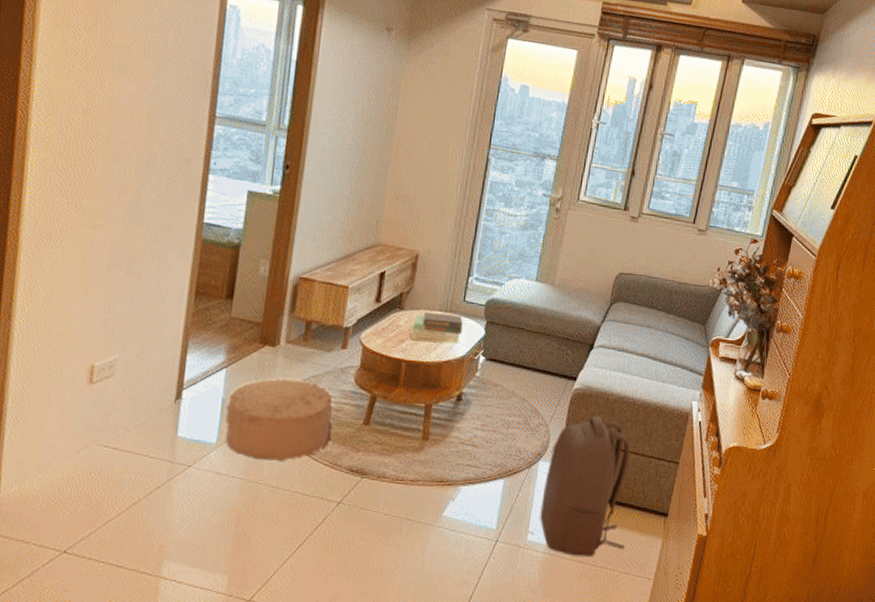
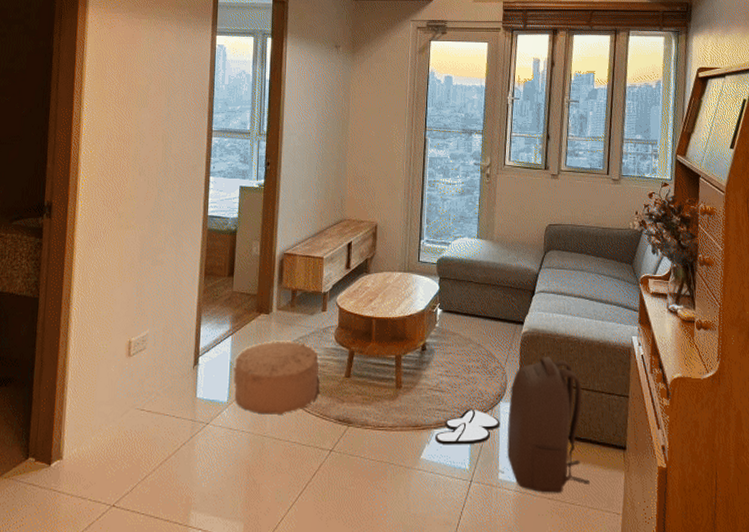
books: present [409,311,463,344] -> none [376,273,420,300]
slippers: none [462,466,537,503] -> present [435,409,500,444]

